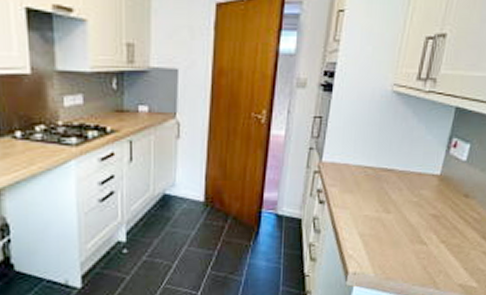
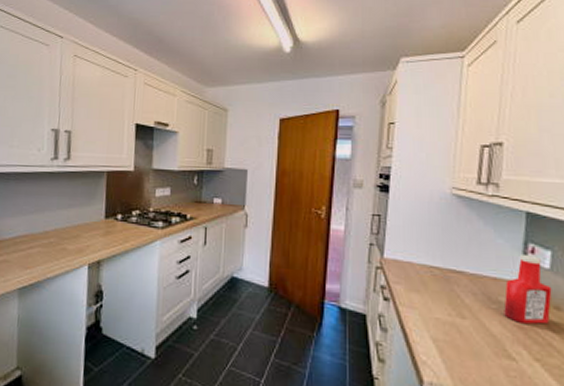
ketchup bottle: none [423,149,465,212] -> present [503,255,552,325]

